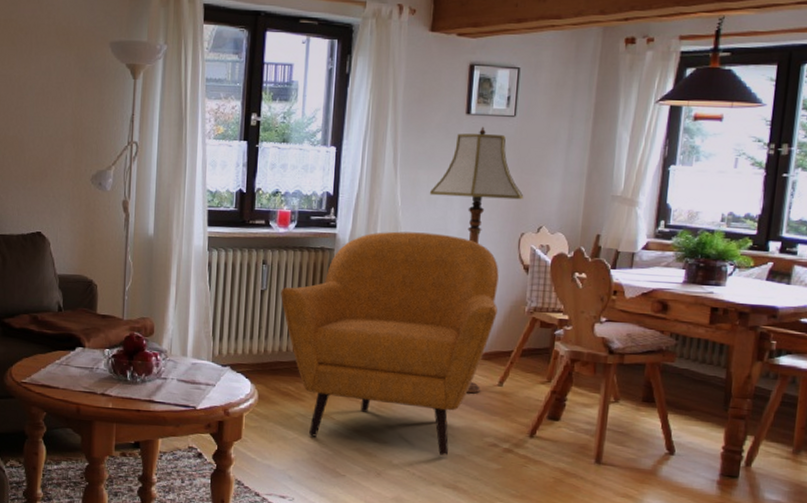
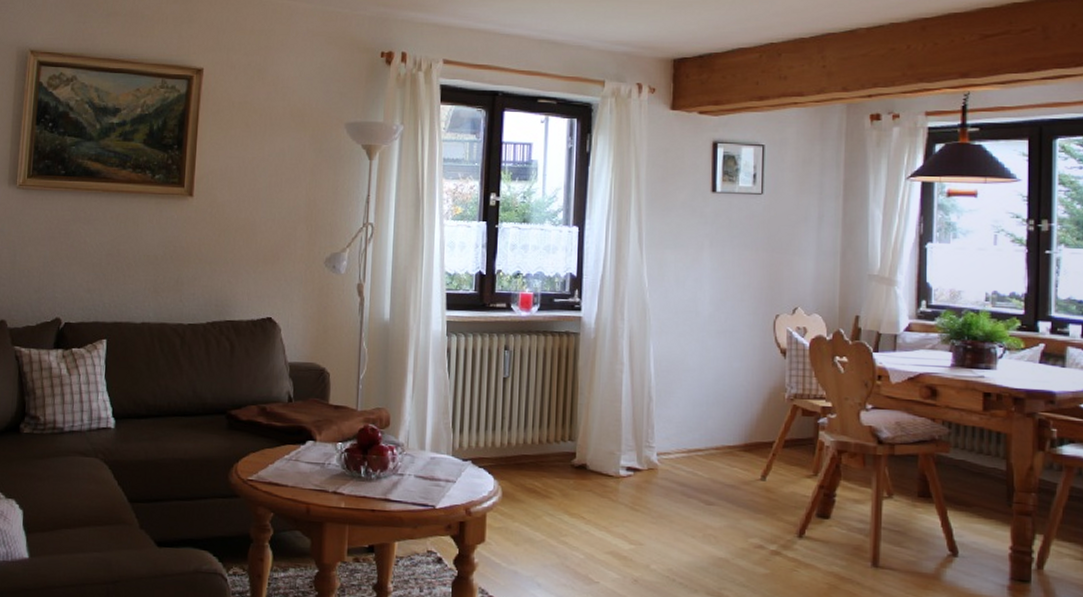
armchair: present [281,231,499,456] -> none [524,314,757,559]
floor lamp: present [429,126,524,394] -> none [677,204,776,489]

